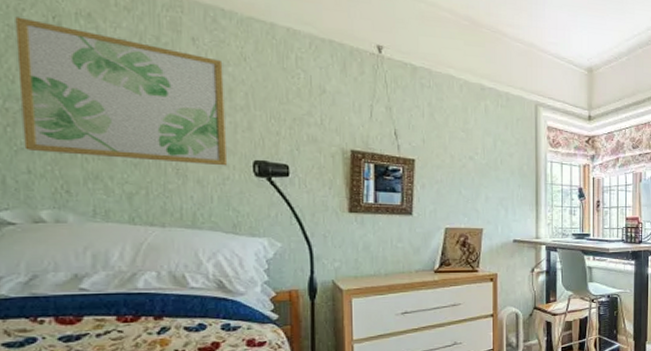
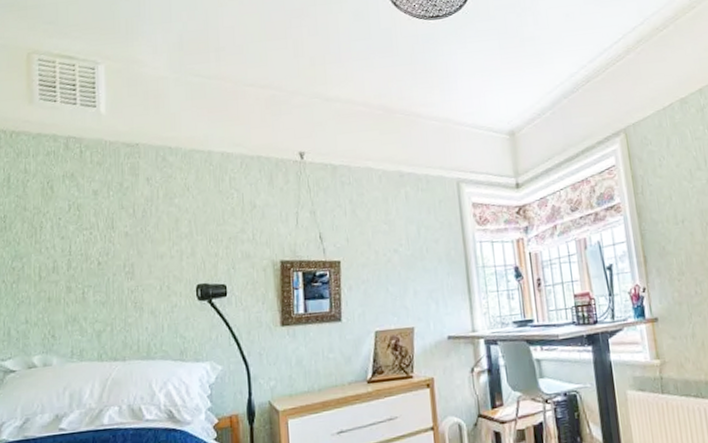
wall art: present [15,16,228,166] -> none [22,187,176,303]

